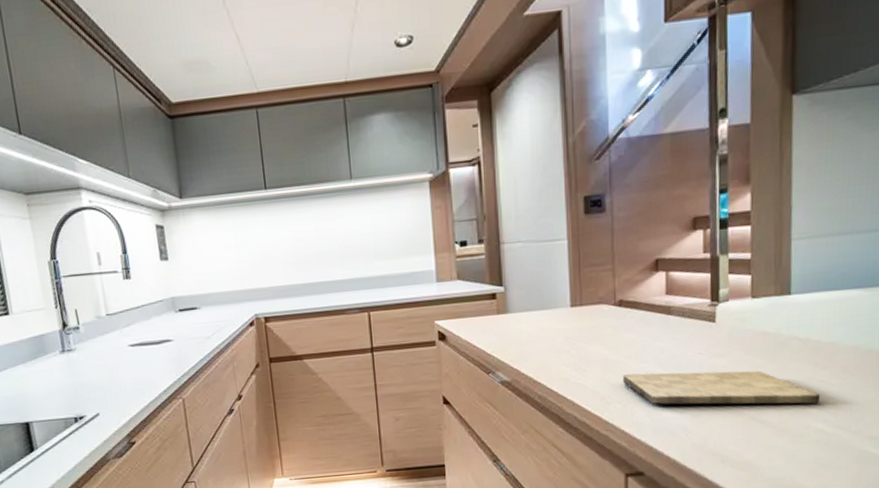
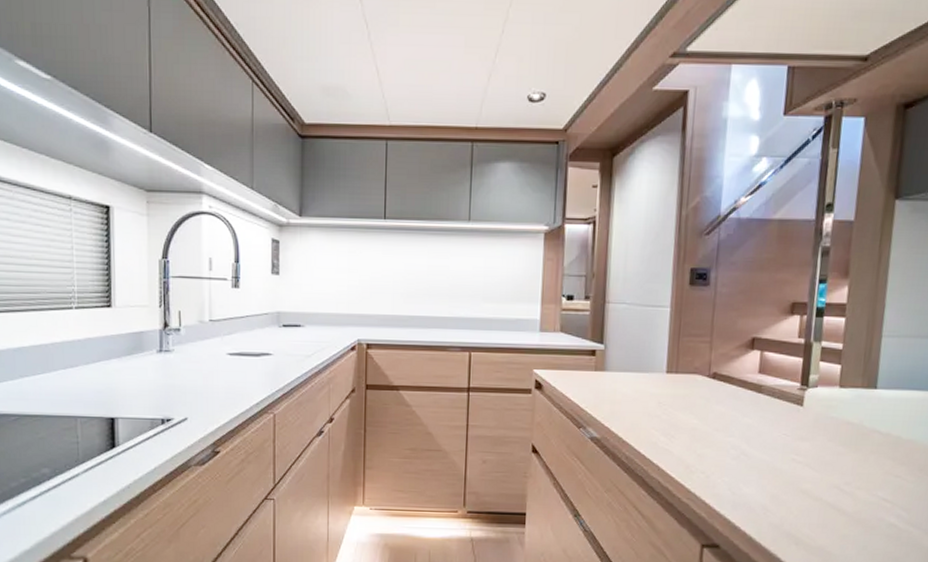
cutting board: present [623,370,820,405] -> none [709,446,895,499]

